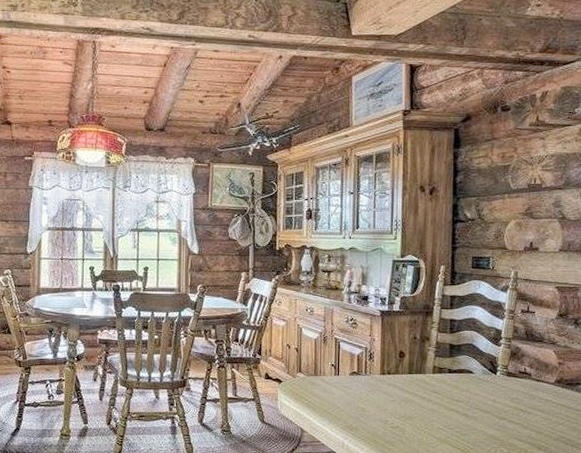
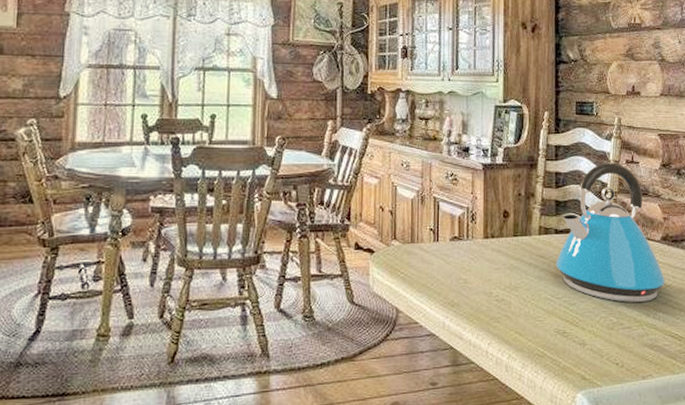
kettle: none [449,311,558,437] -> present [556,162,665,302]

